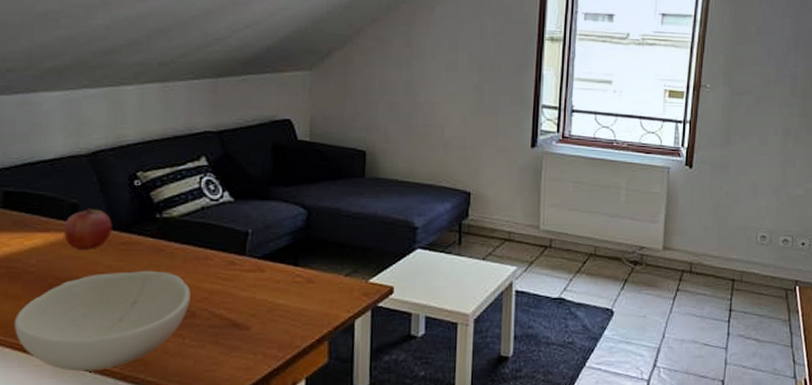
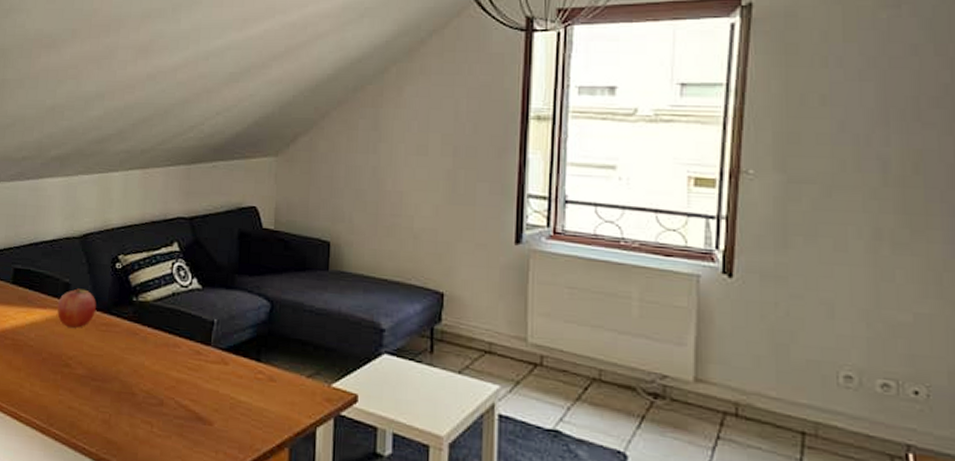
bowl: present [14,270,191,372] -> none [15,352,160,449]

